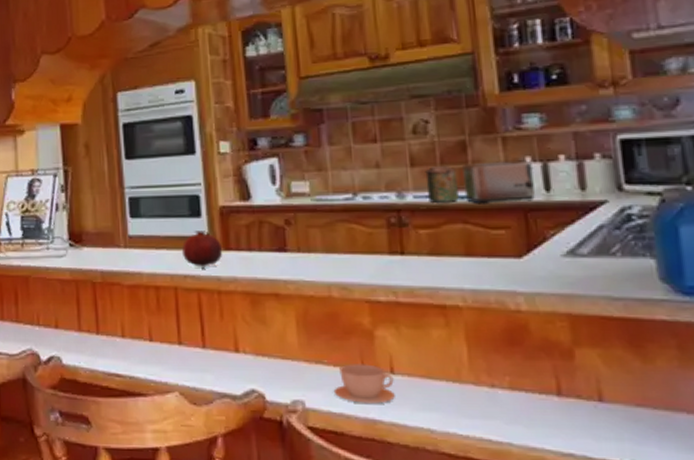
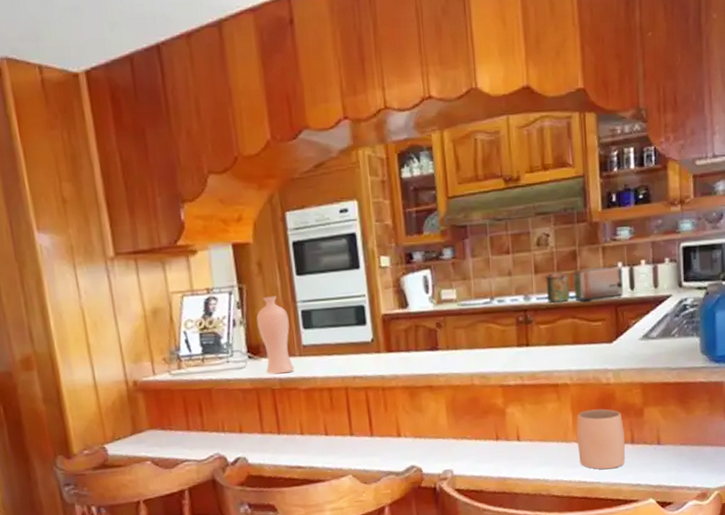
vase: none [81,180,119,266] -> present [256,296,295,375]
fruit: present [181,231,223,268] -> none [350,336,386,369]
teacup: present [333,364,395,404] -> none [475,435,520,466]
mug: none [473,343,549,428] -> present [576,408,626,470]

